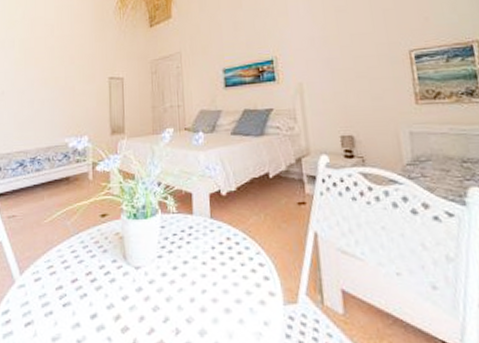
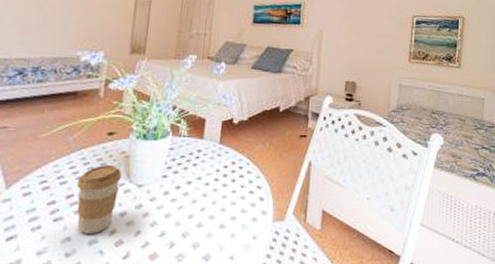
coffee cup: none [79,246,118,319] -> present [76,164,122,234]

